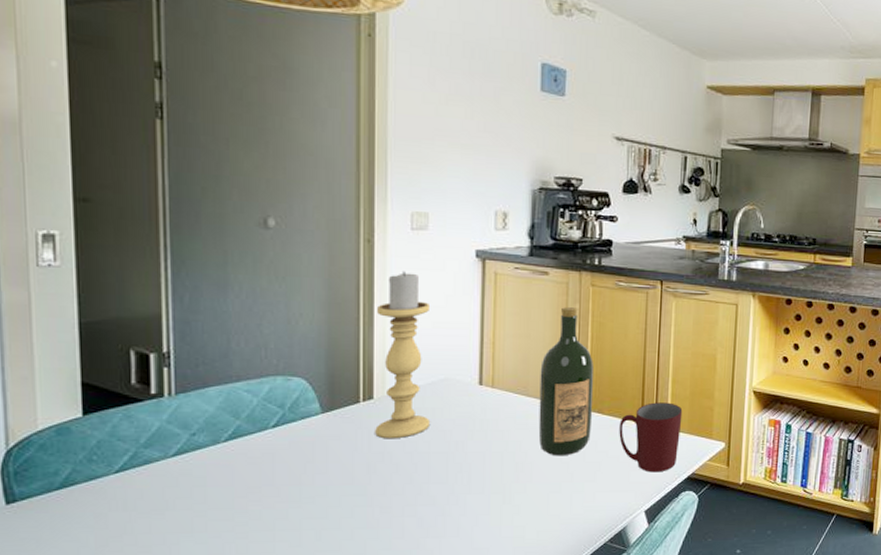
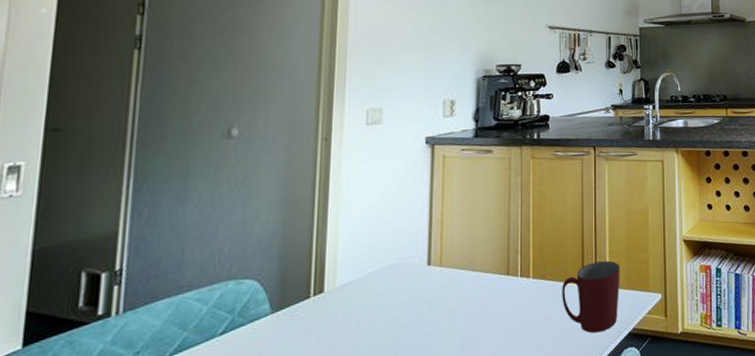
candle holder: present [375,271,431,439] -> none [324,164,381,333]
wine bottle: present [538,307,594,456] -> none [485,180,537,329]

